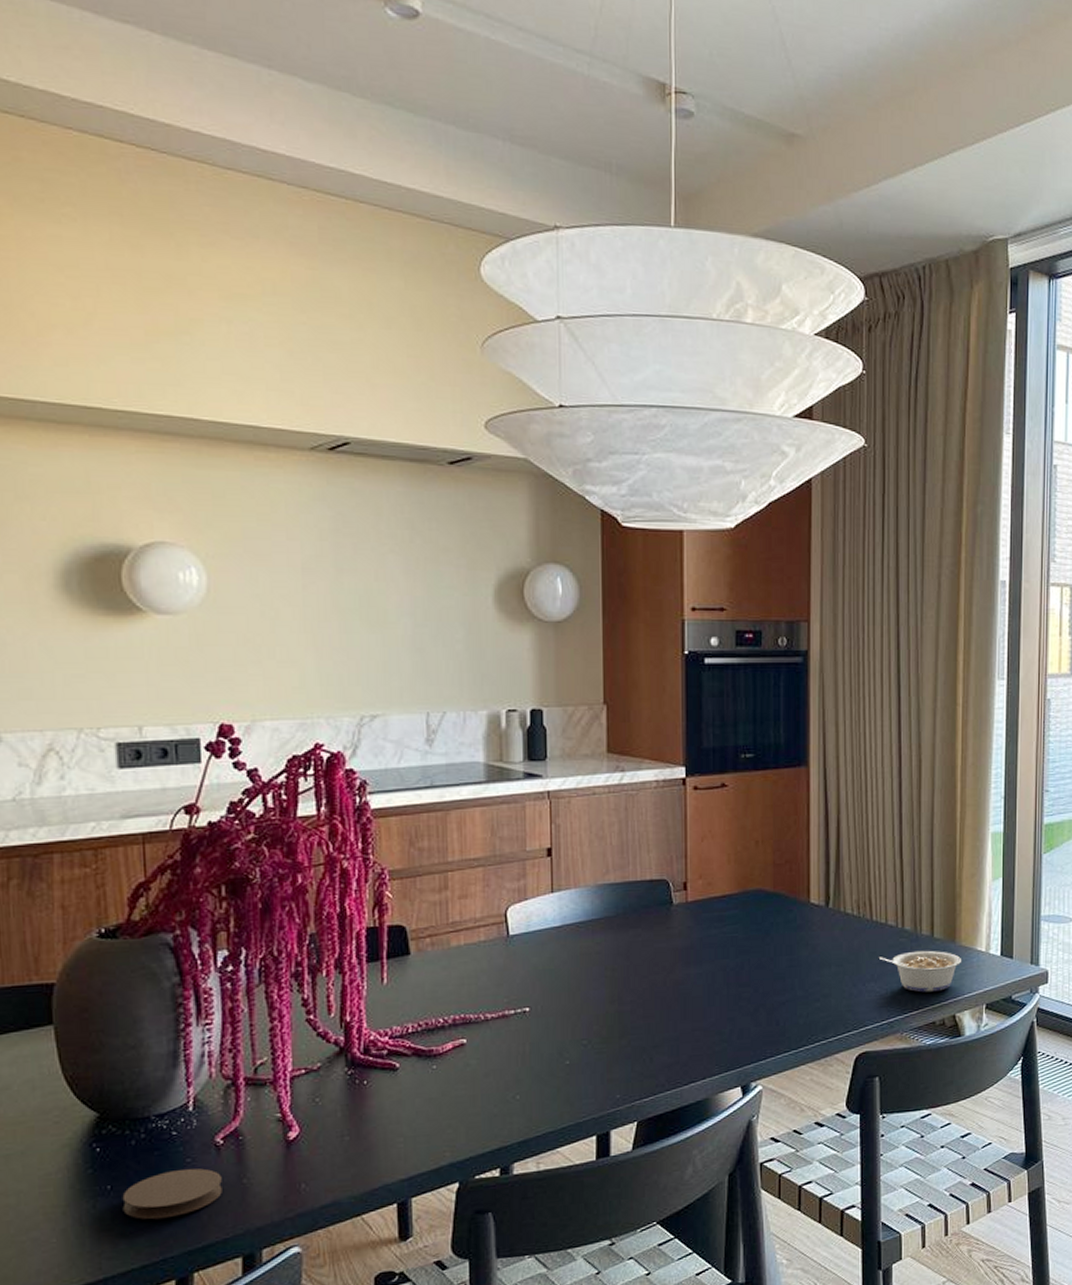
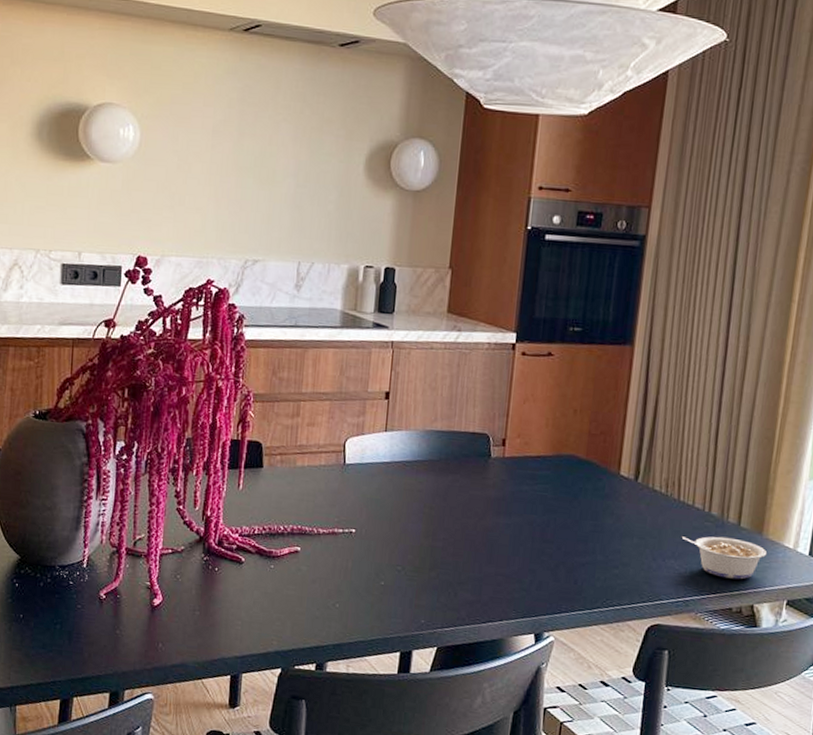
coaster: present [122,1168,222,1220] -> none [29,612,101,650]

